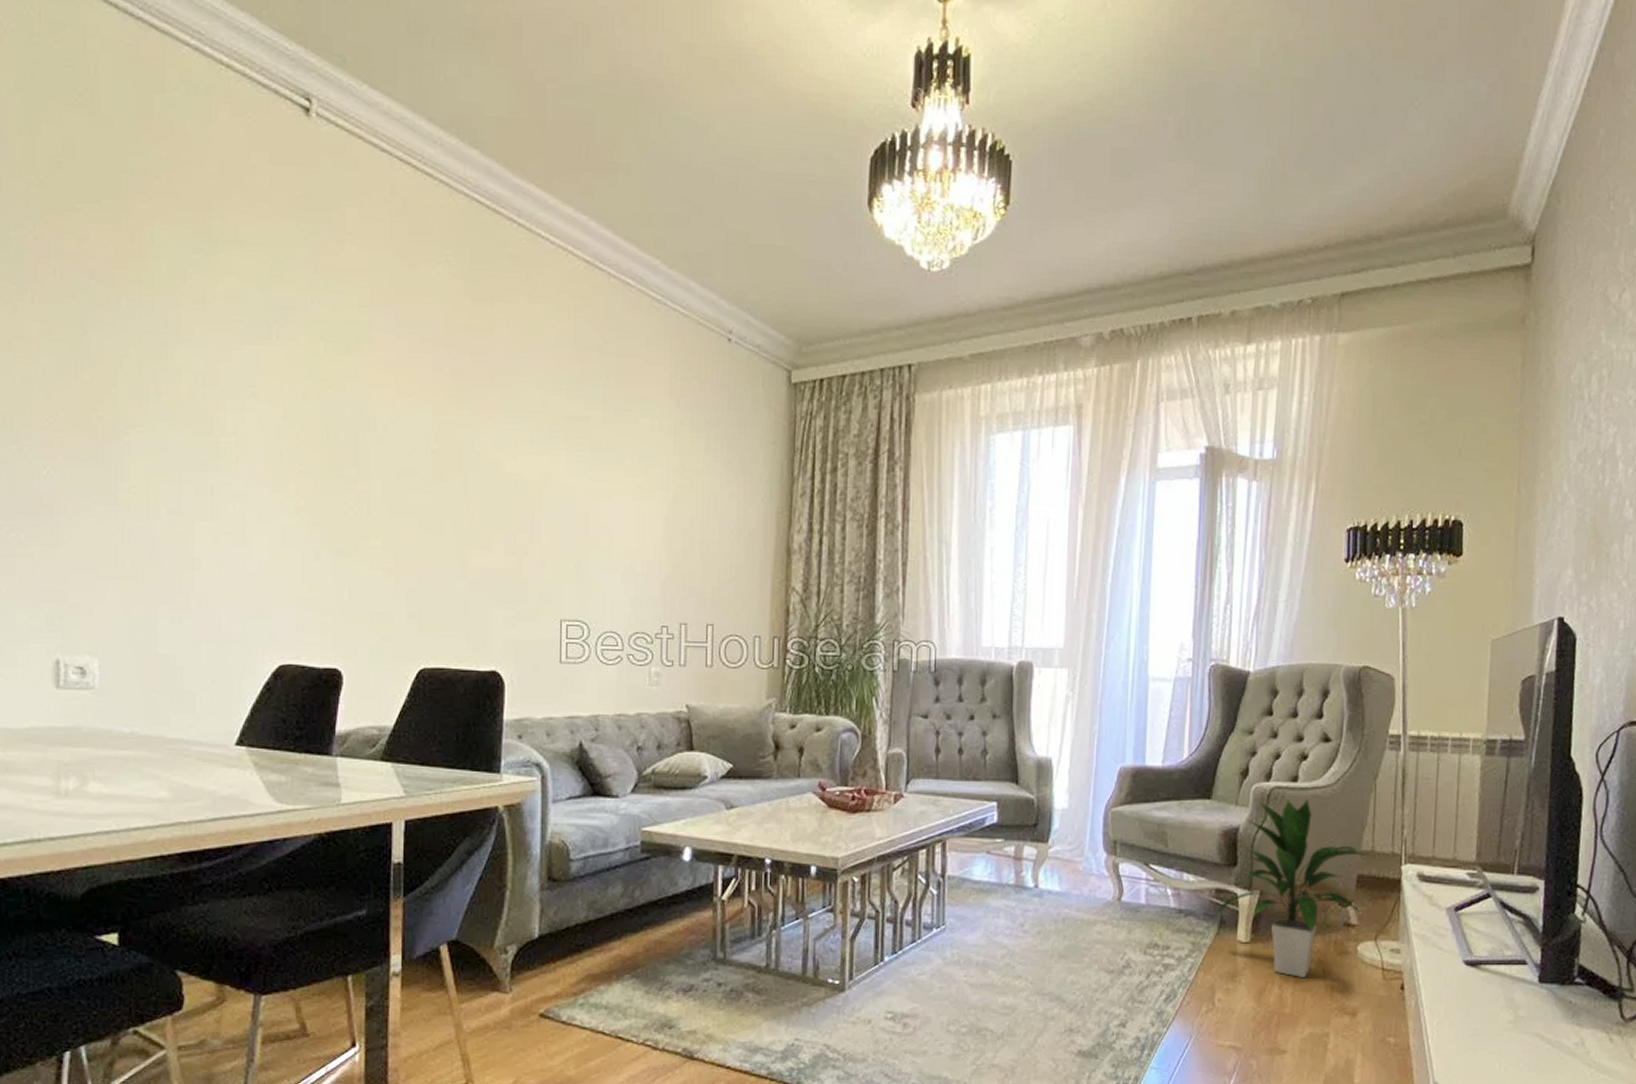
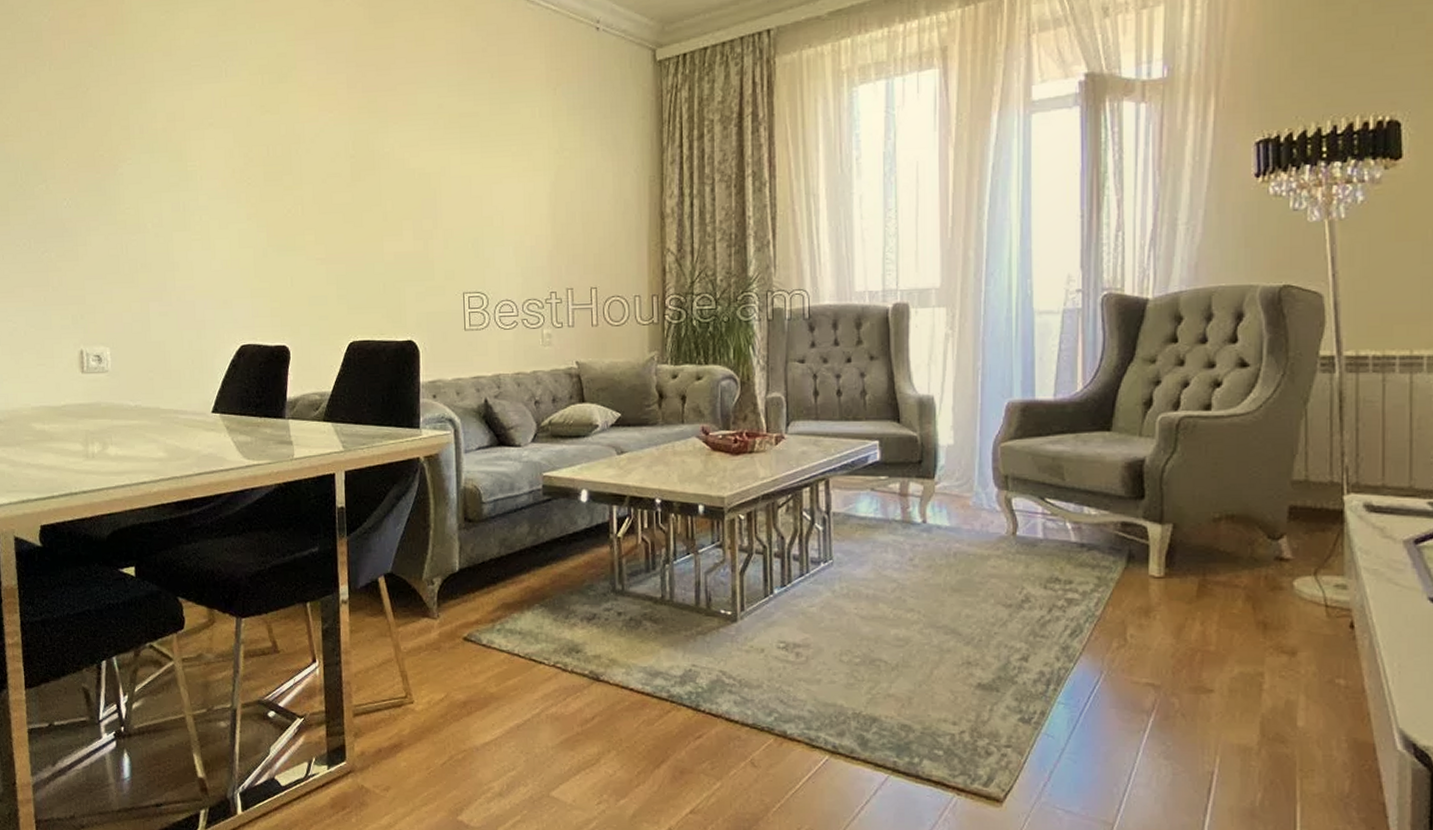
indoor plant: present [1214,798,1373,977] -> none [1121,427,1308,614]

